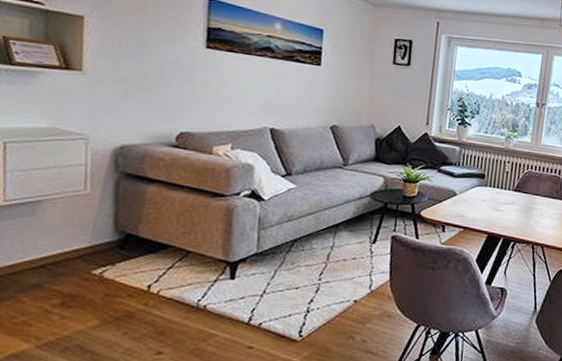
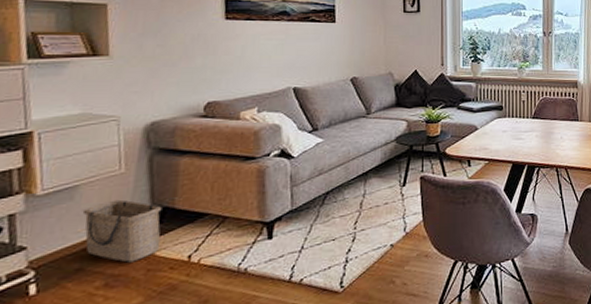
basket: none [43,220,125,285] -> present [82,199,162,263]

